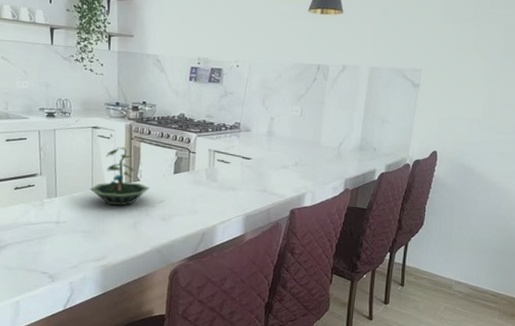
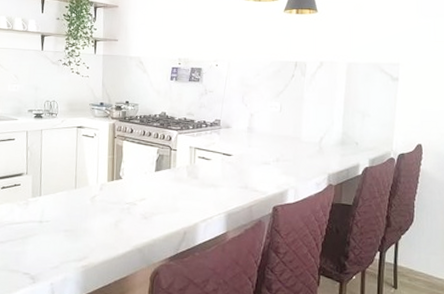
terrarium: present [89,147,150,206] -> none [73,146,132,205]

